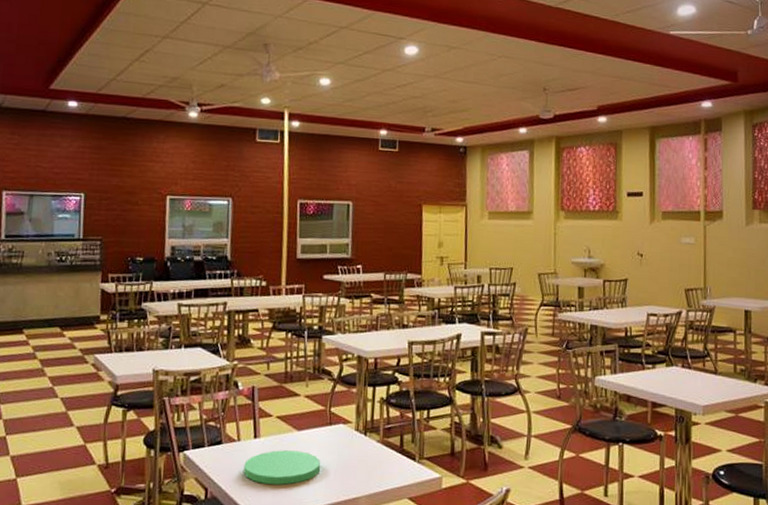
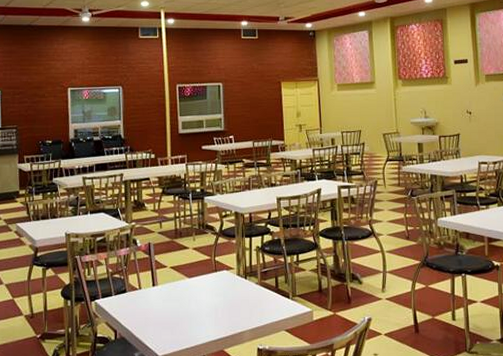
plate: present [244,450,321,485] -> none [146,295,210,324]

